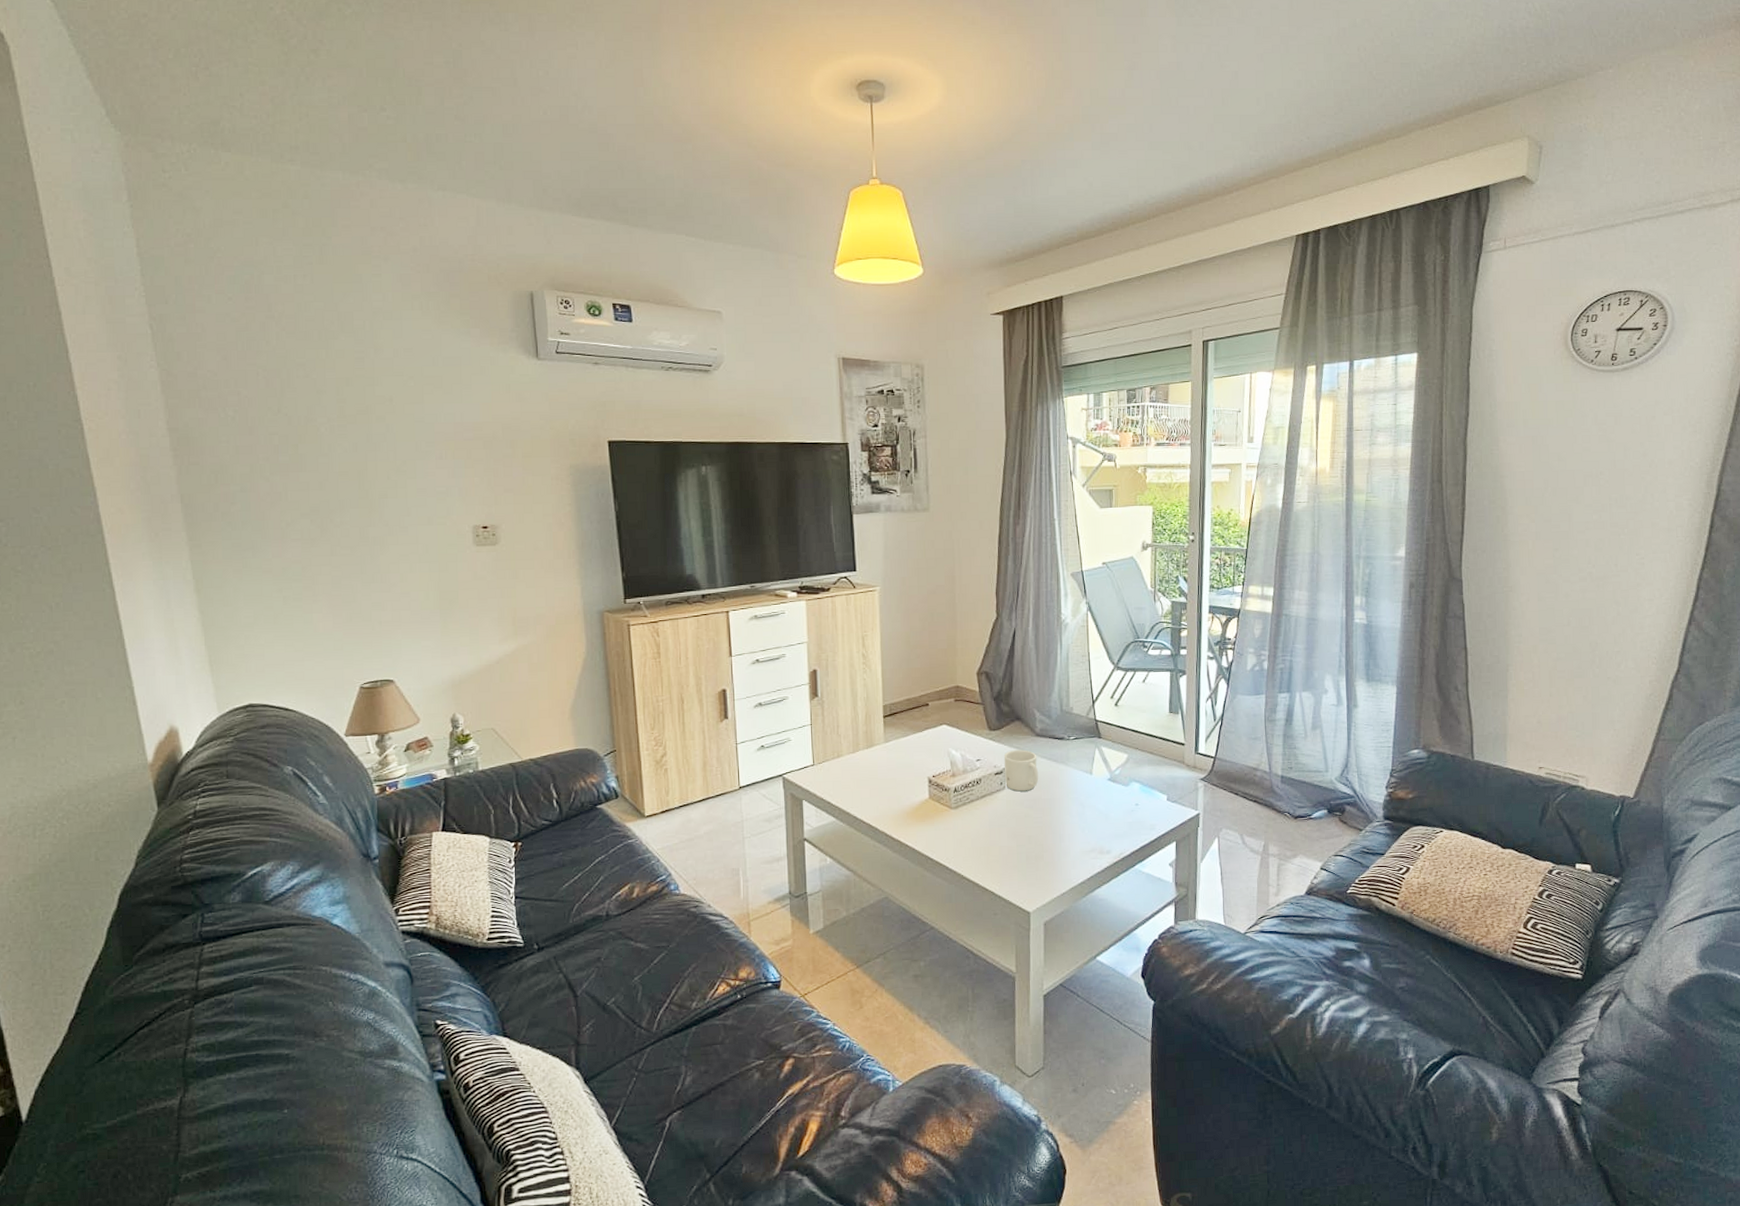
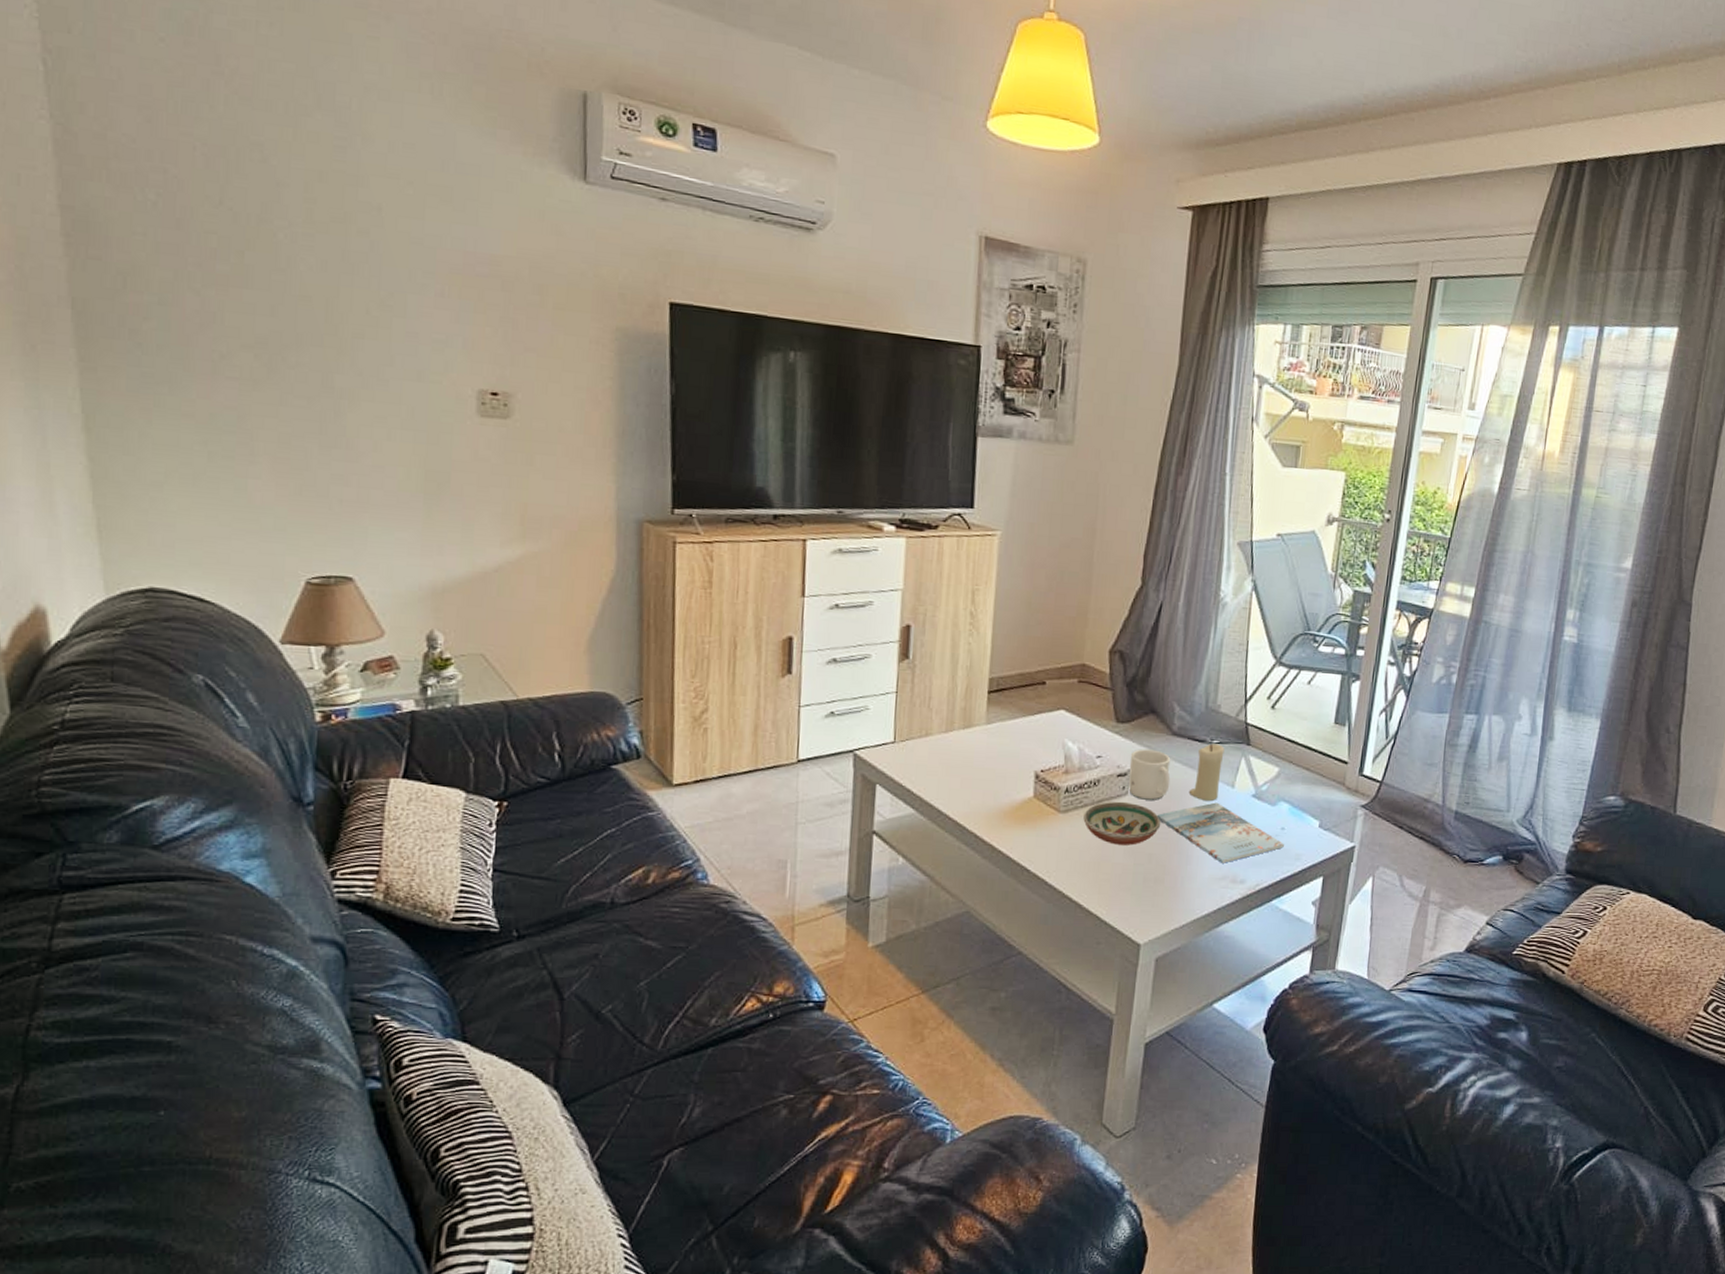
decorative bowl: none [971,795,1036,831] -> present [1083,801,1161,846]
magazine: none [1031,788,1140,838] -> present [1156,802,1284,863]
candle: none [1056,739,1081,787] -> present [1190,743,1225,801]

